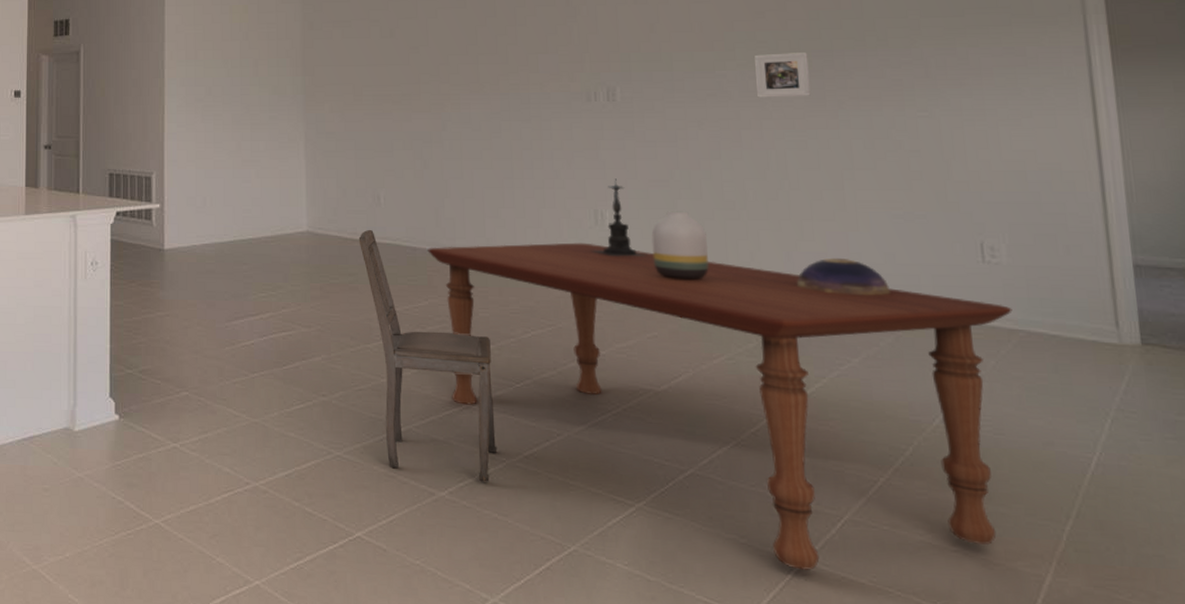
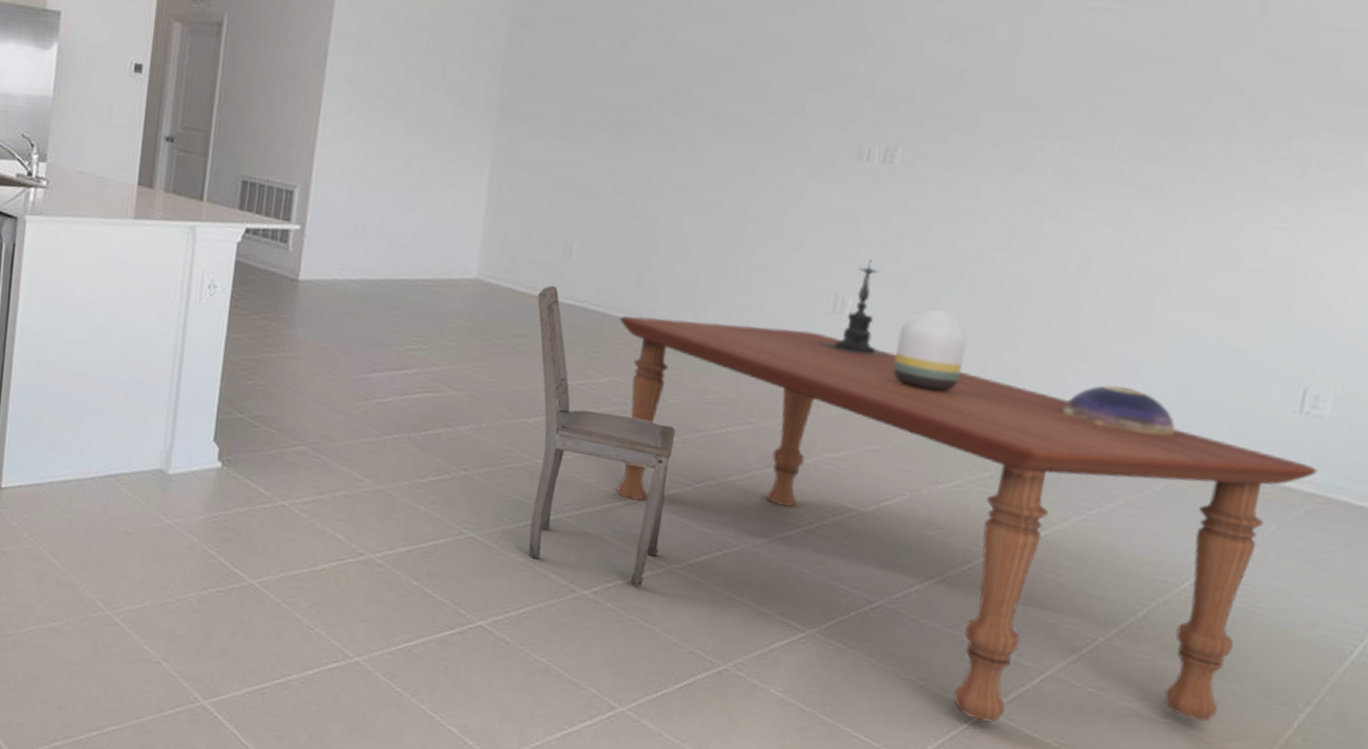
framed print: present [755,52,811,98] -> none [1076,125,1156,186]

